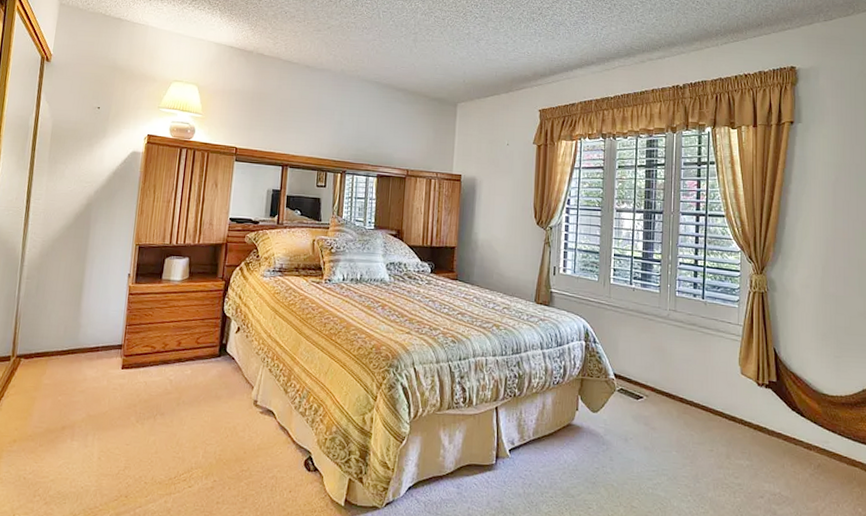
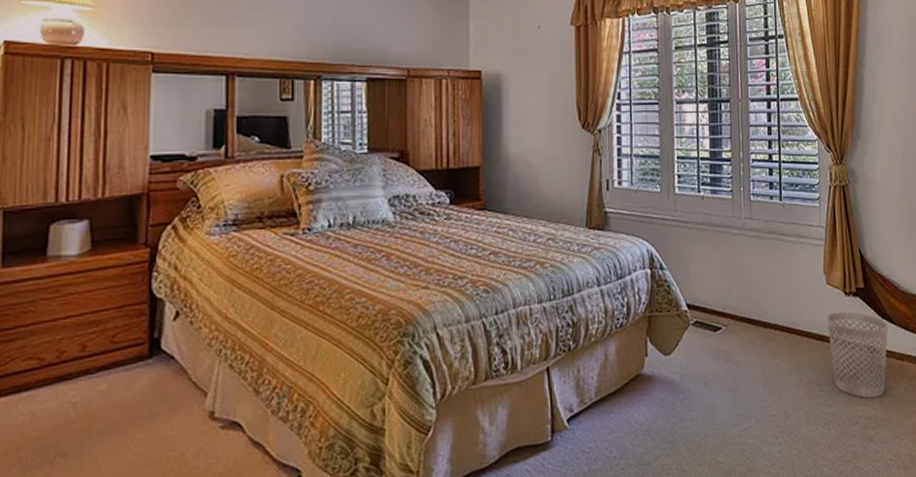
wastebasket: none [739,398,798,478] -> present [826,311,889,399]

